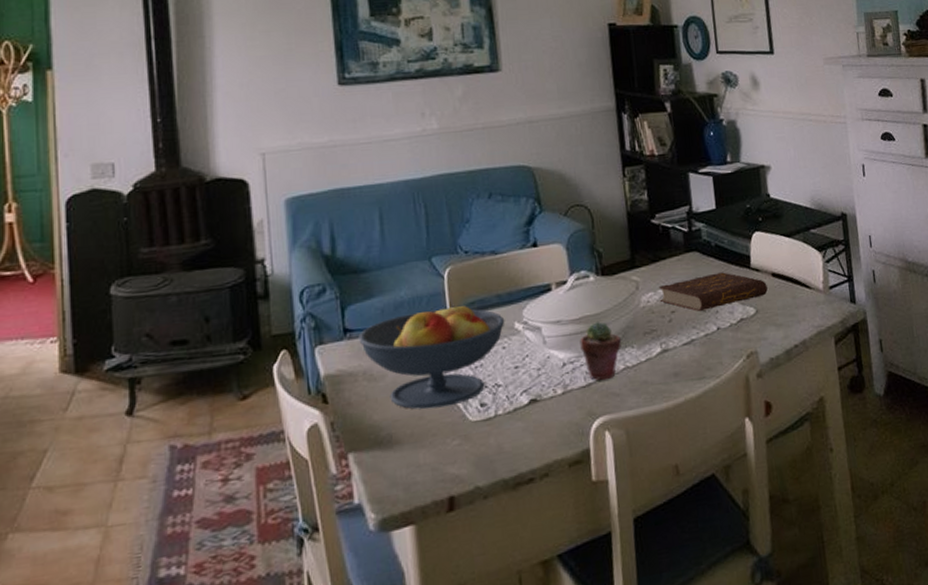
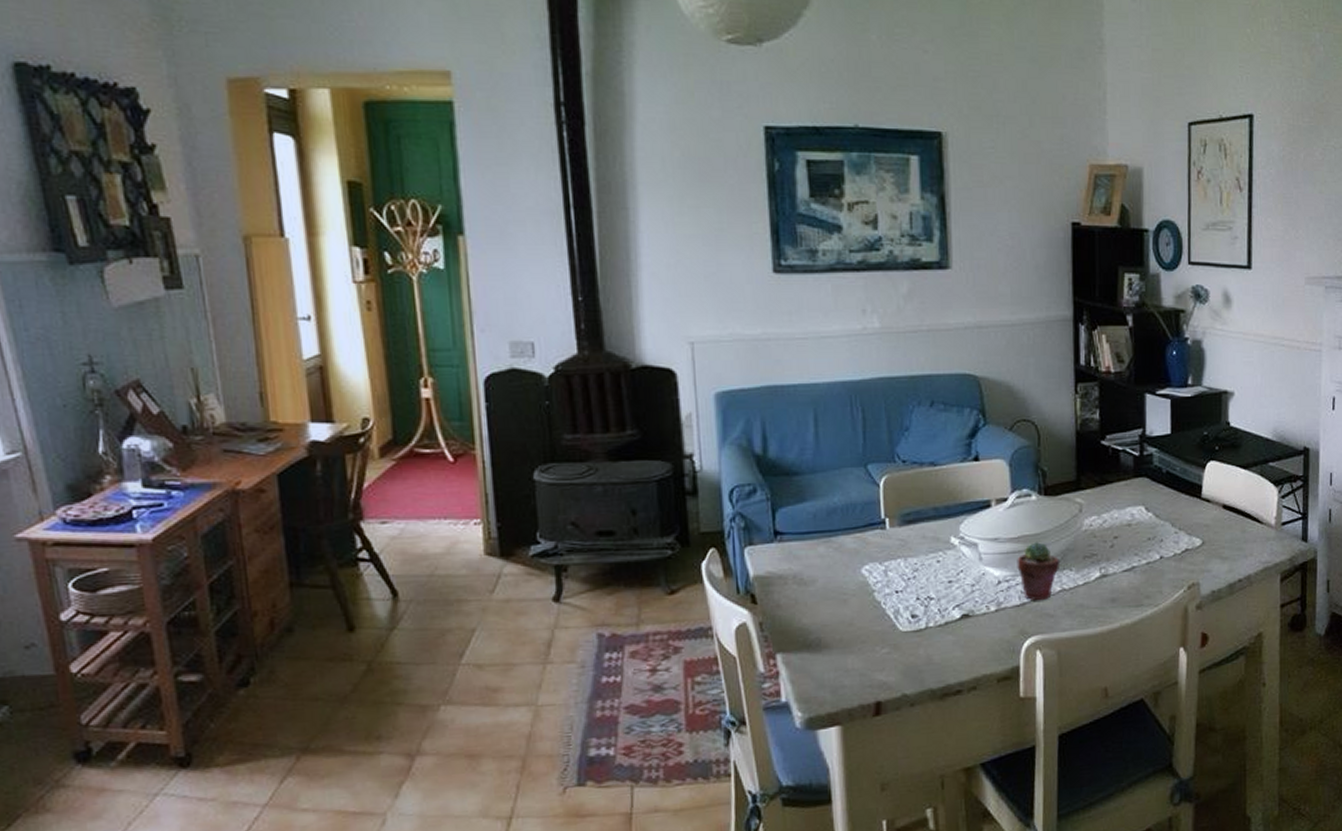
fruit bowl: present [358,300,505,410] -> none [789,510,941,617]
book: present [658,272,768,311] -> none [1102,500,1217,538]

